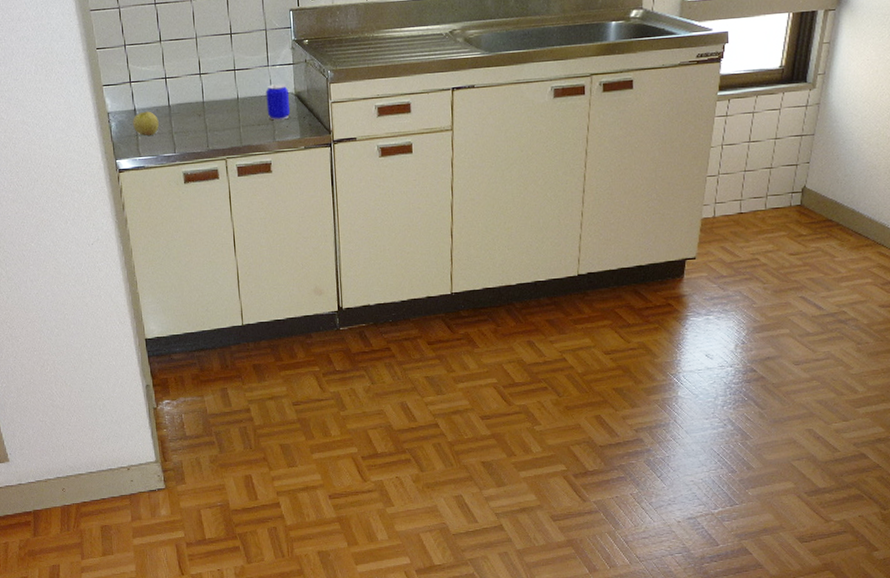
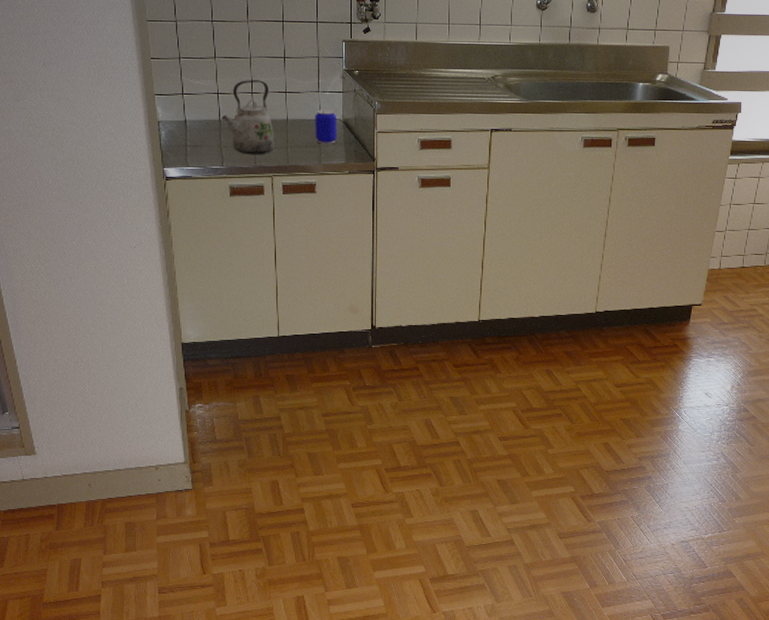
apple: present [133,111,159,136] -> none [183,123,208,148]
kettle: none [171,60,227,139] -> present [221,80,275,155]

